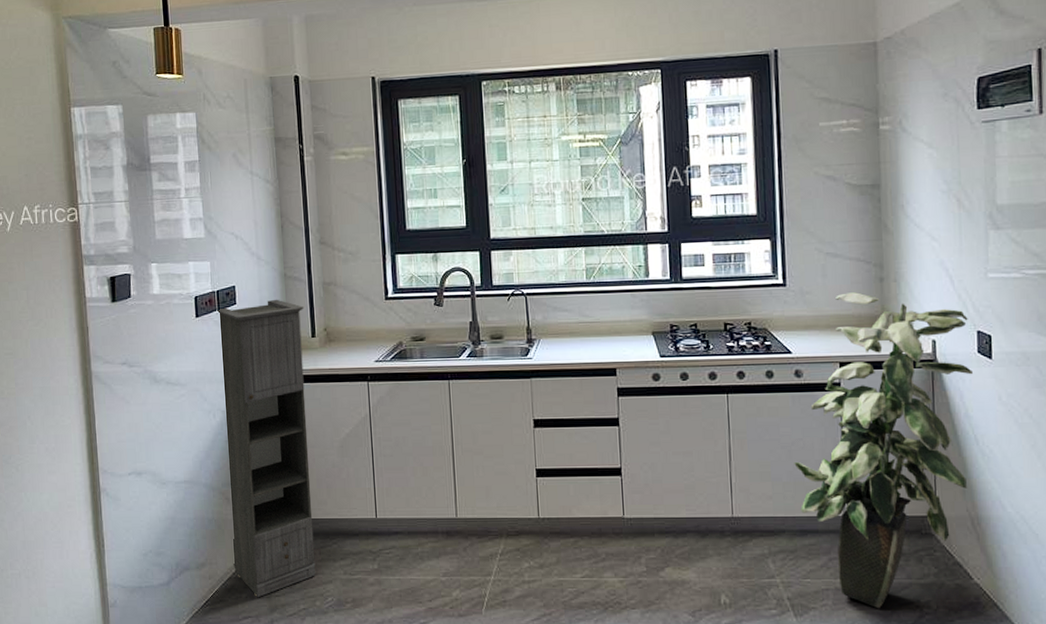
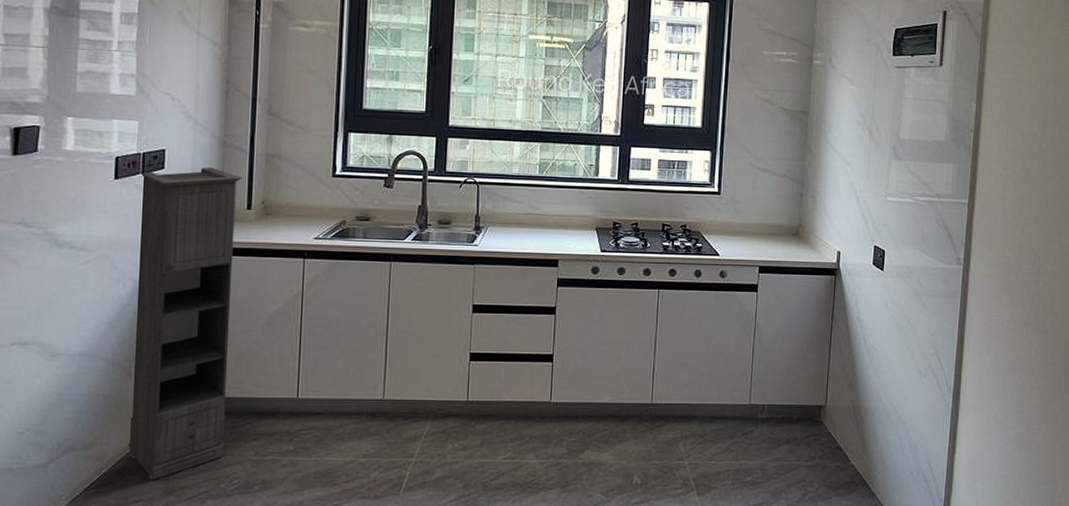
indoor plant: present [794,292,973,609] -> none [711,204,868,488]

